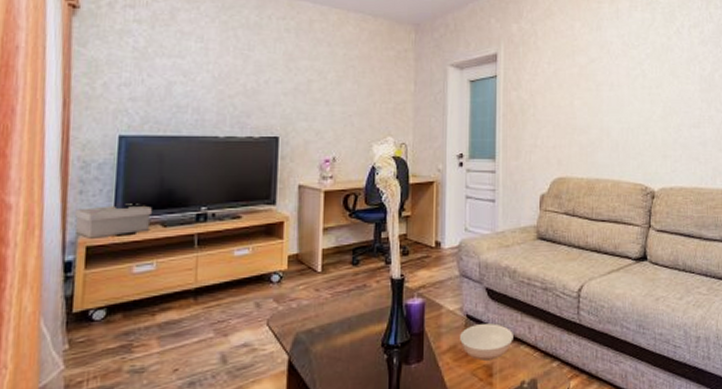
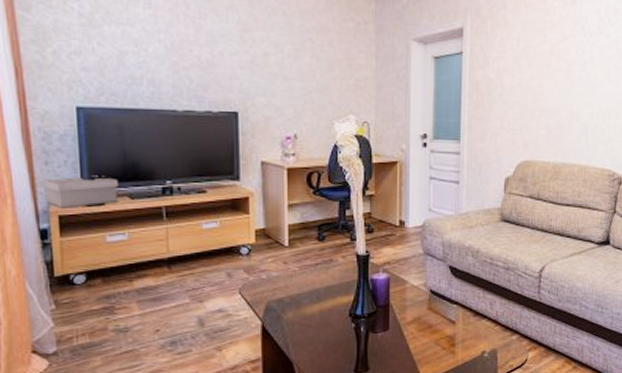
bowl: present [460,323,513,361] -> none [424,299,475,332]

